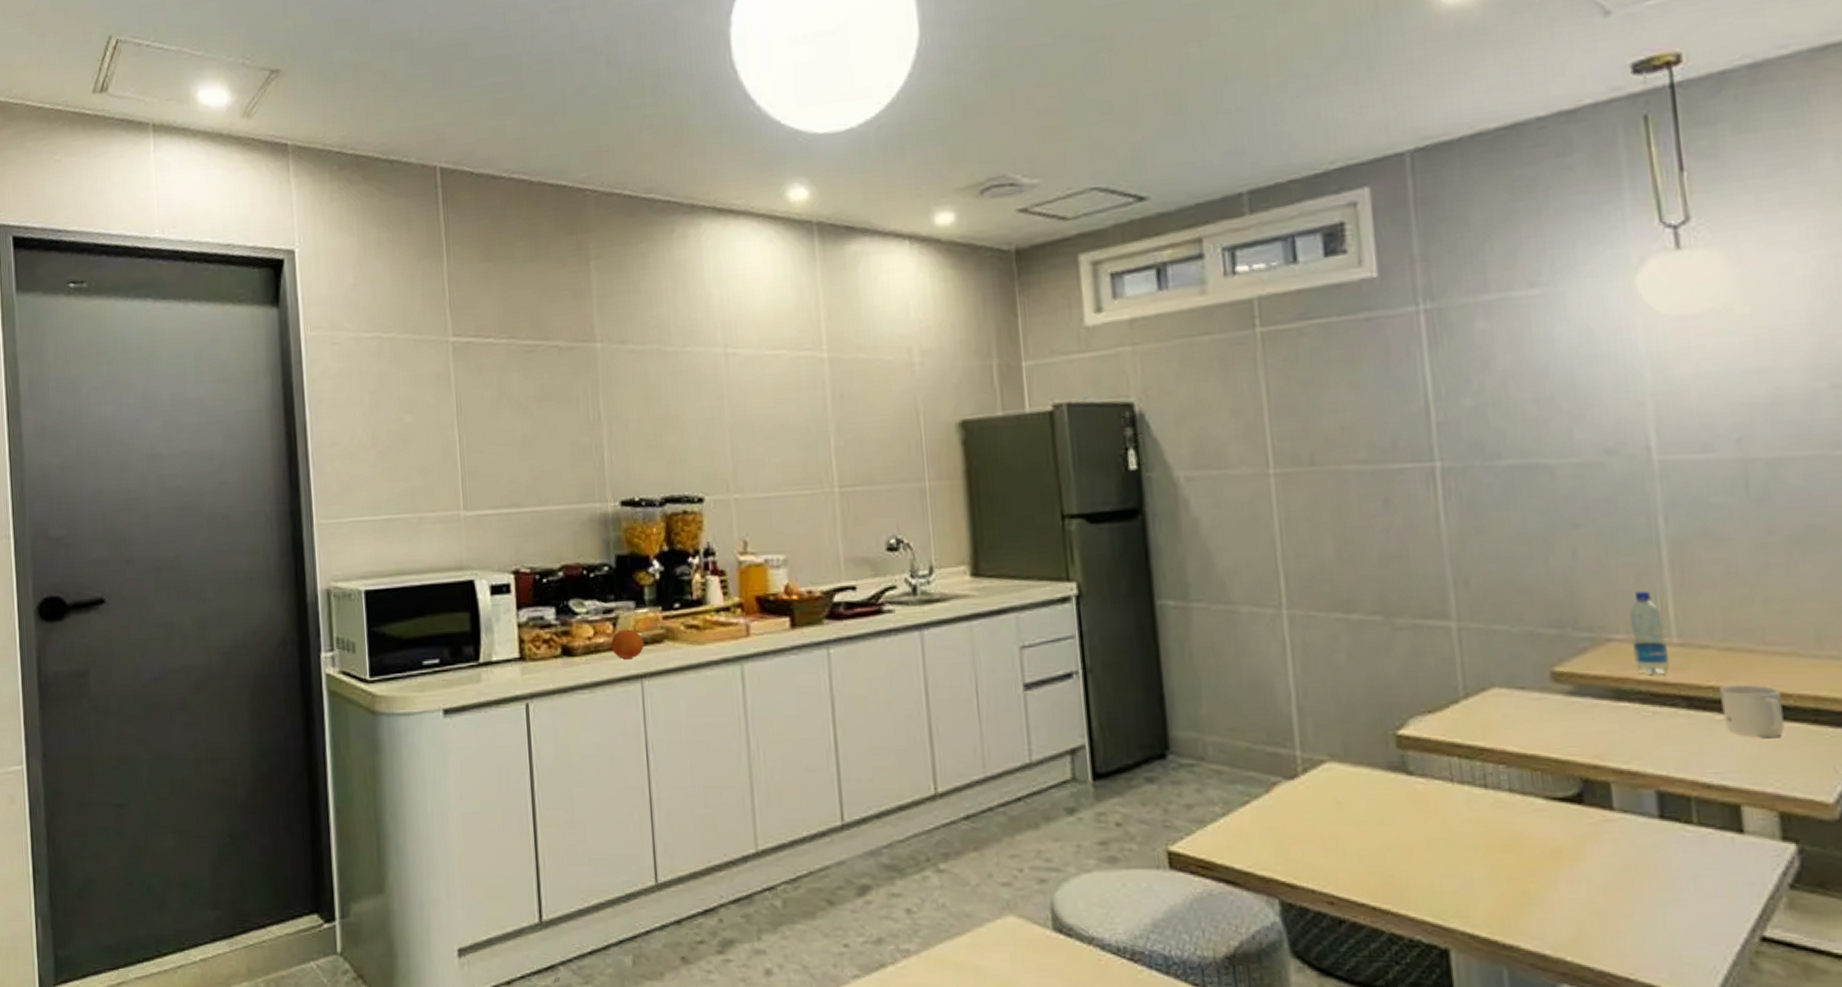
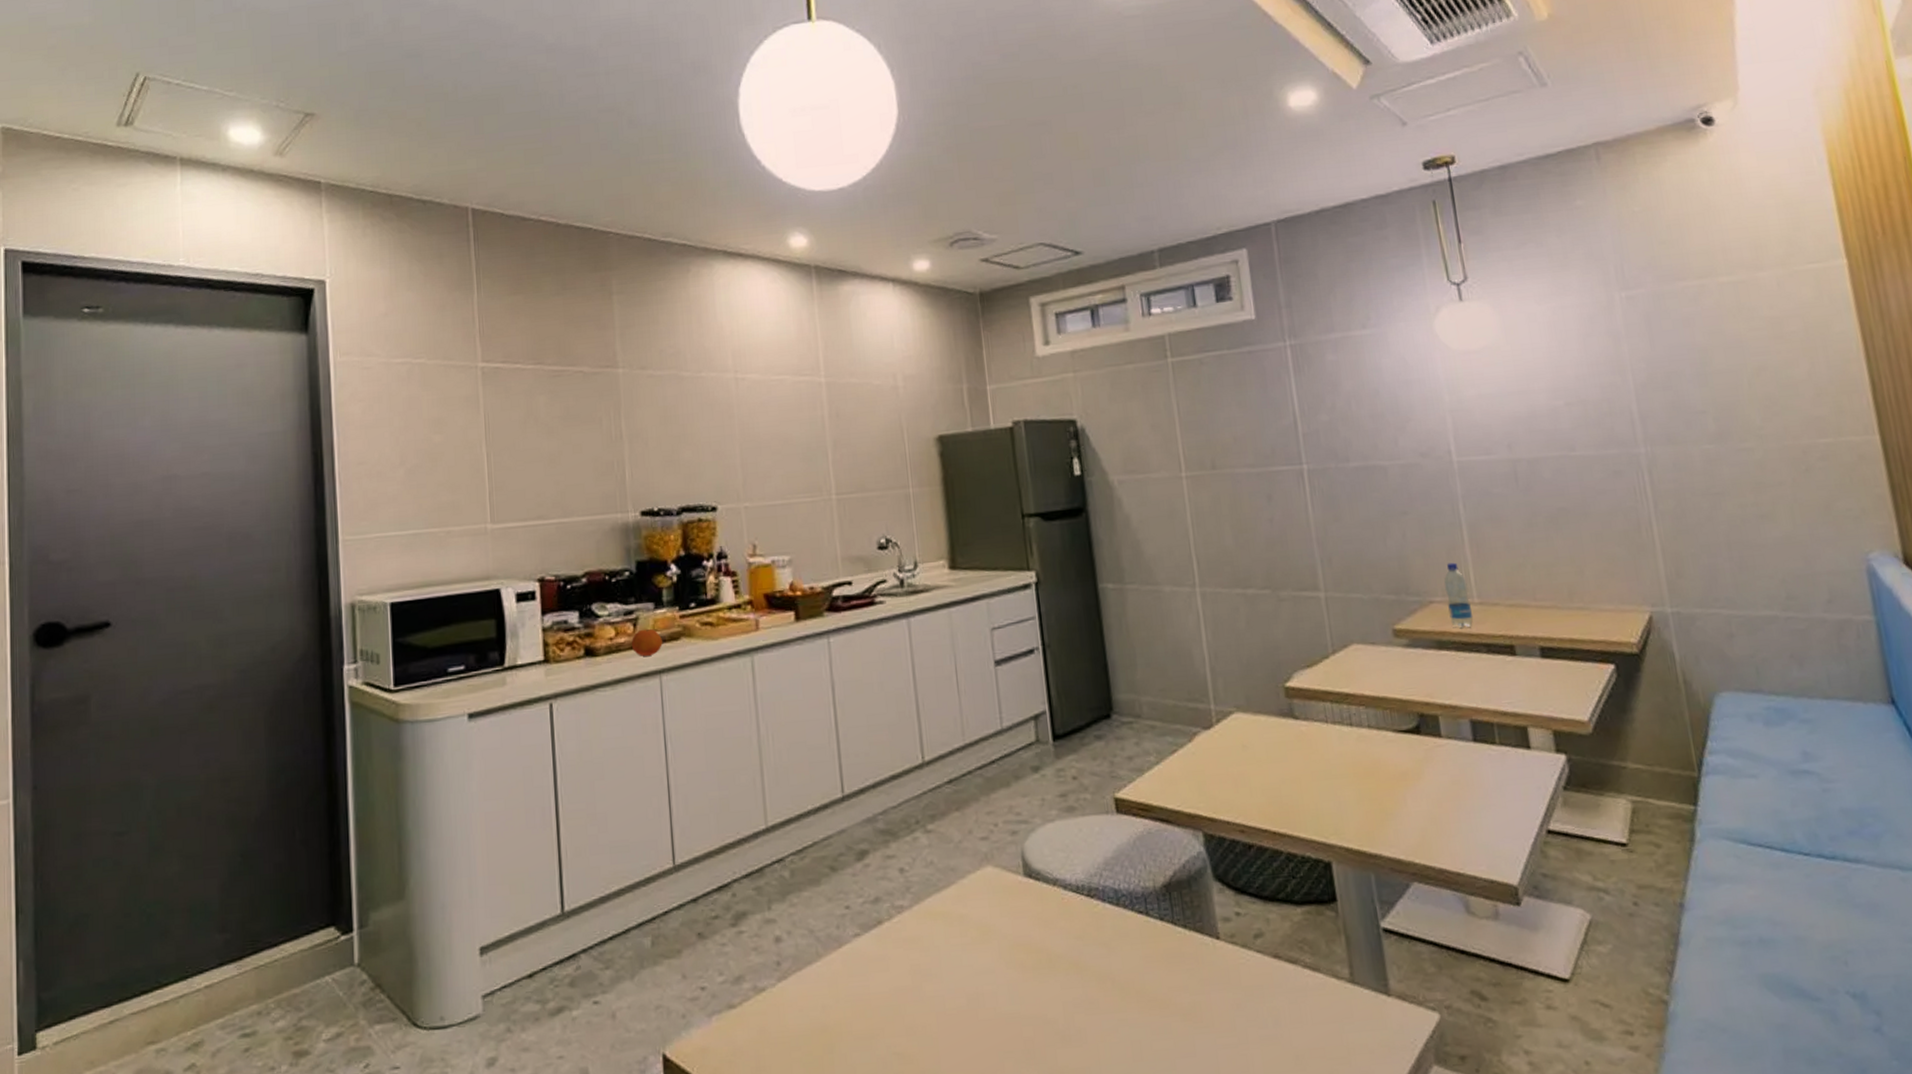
mug: present [1718,684,1785,739] -> none [1507,632,1552,674]

